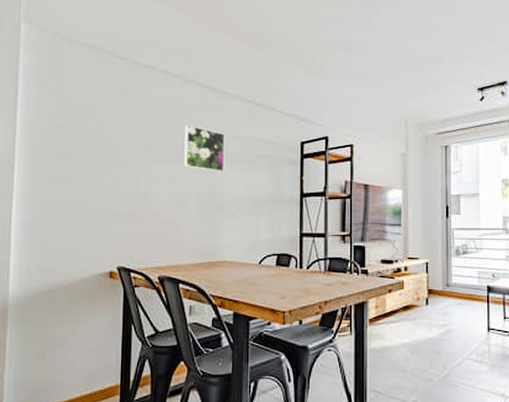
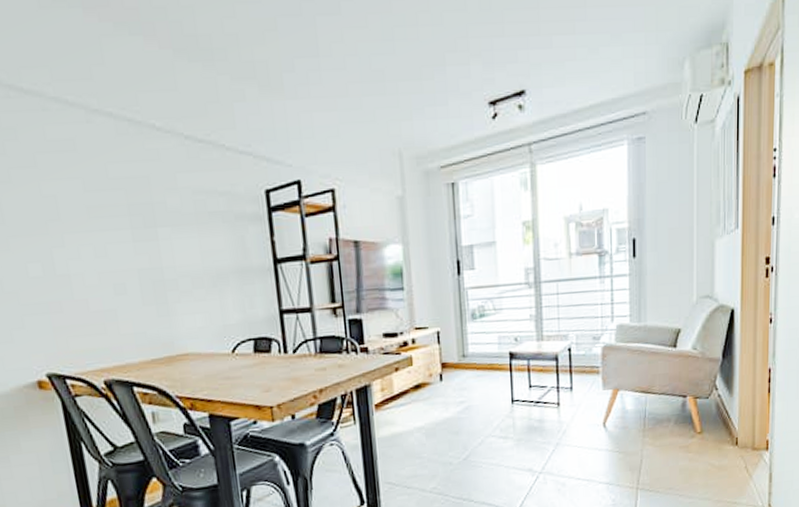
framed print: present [184,125,225,172] -> none [102,176,168,239]

